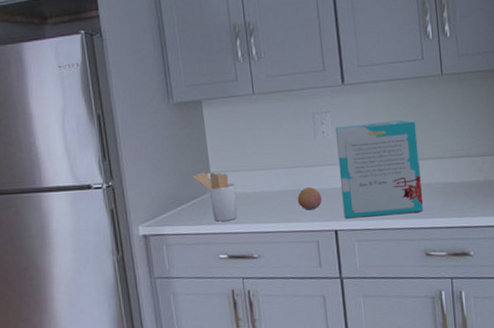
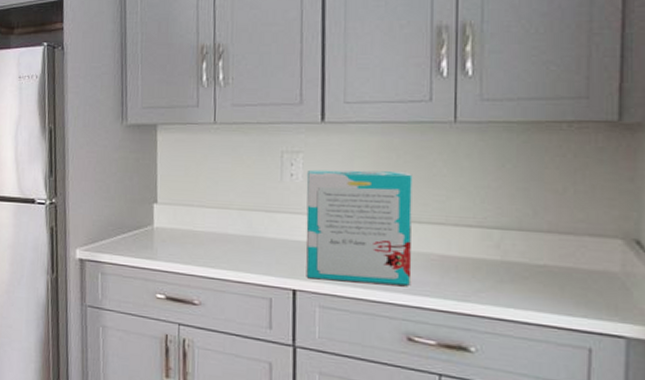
utensil holder: present [192,172,238,222] -> none [137,202,183,259]
fruit: present [297,187,322,211] -> none [251,235,282,262]

